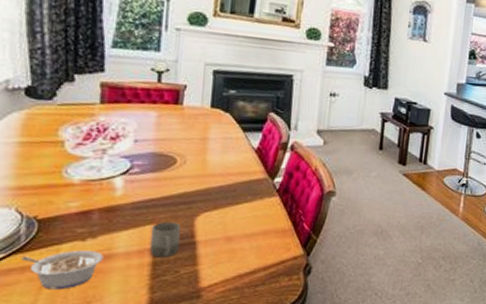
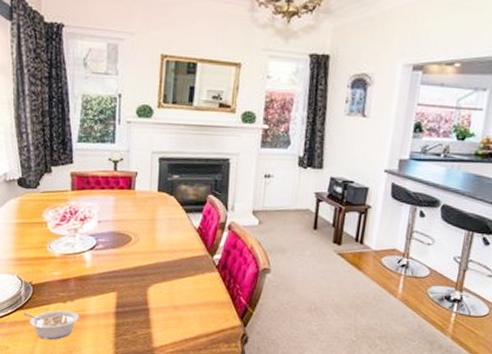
cup: present [150,221,181,258] -> none [114,290,137,320]

